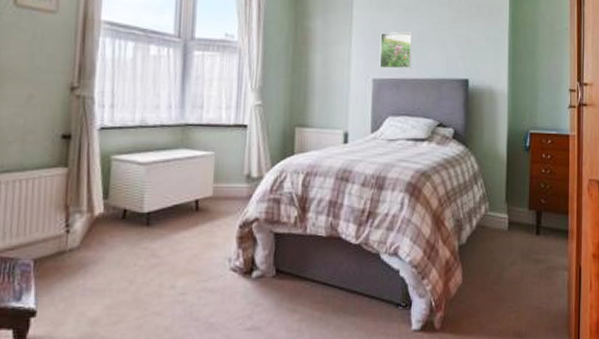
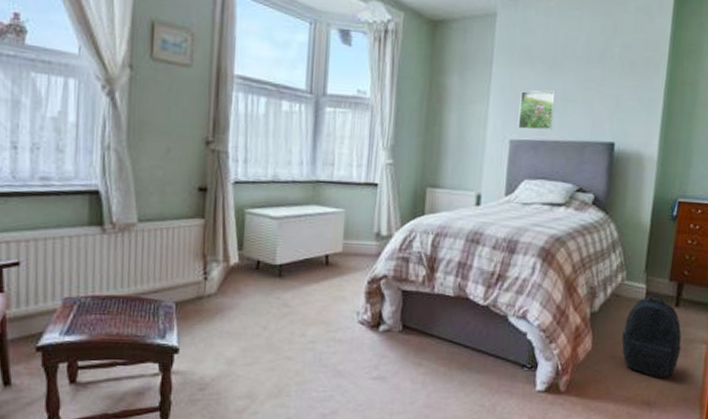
backpack: none [490,224,545,309] -> present [621,294,682,379]

